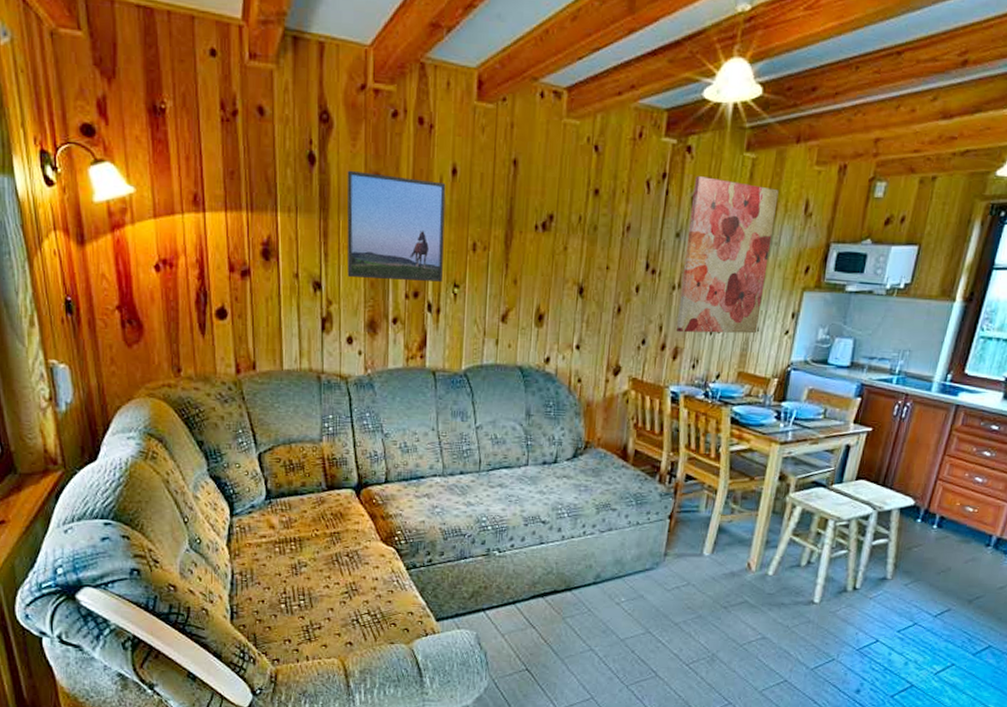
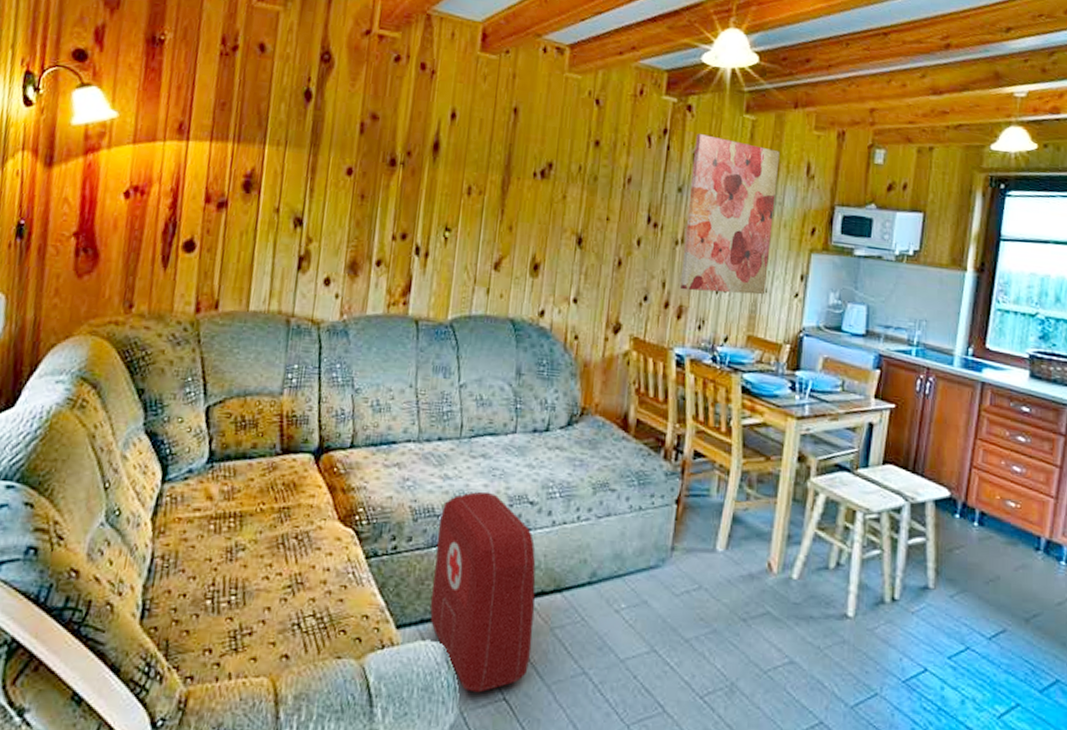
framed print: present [346,170,446,282] -> none [332,108,444,224]
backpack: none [462,514,550,666] -> present [430,491,536,693]

